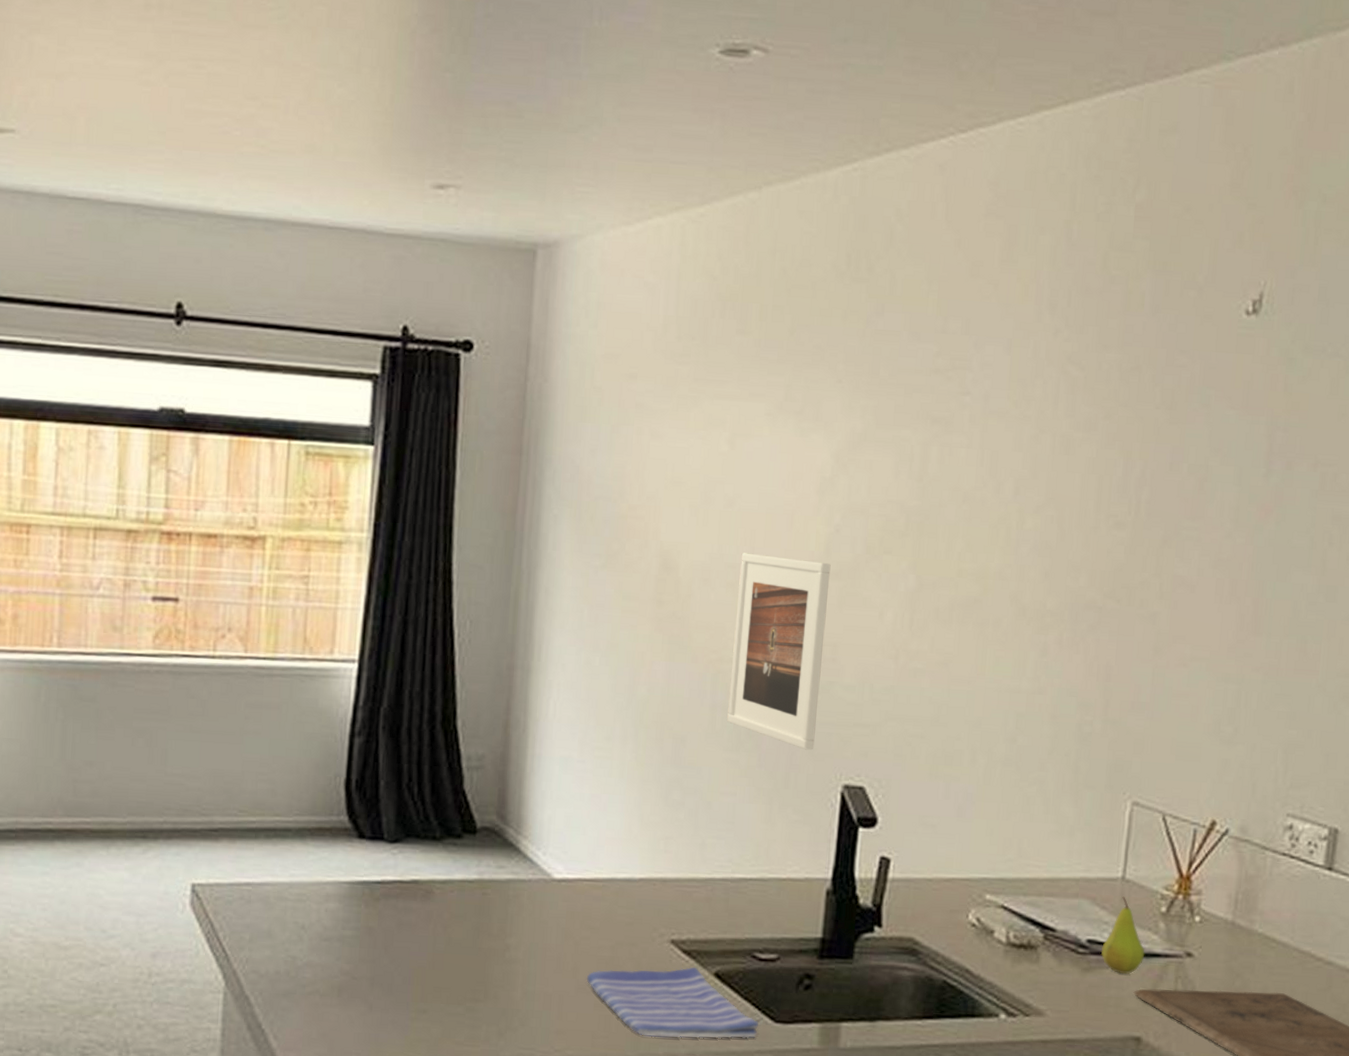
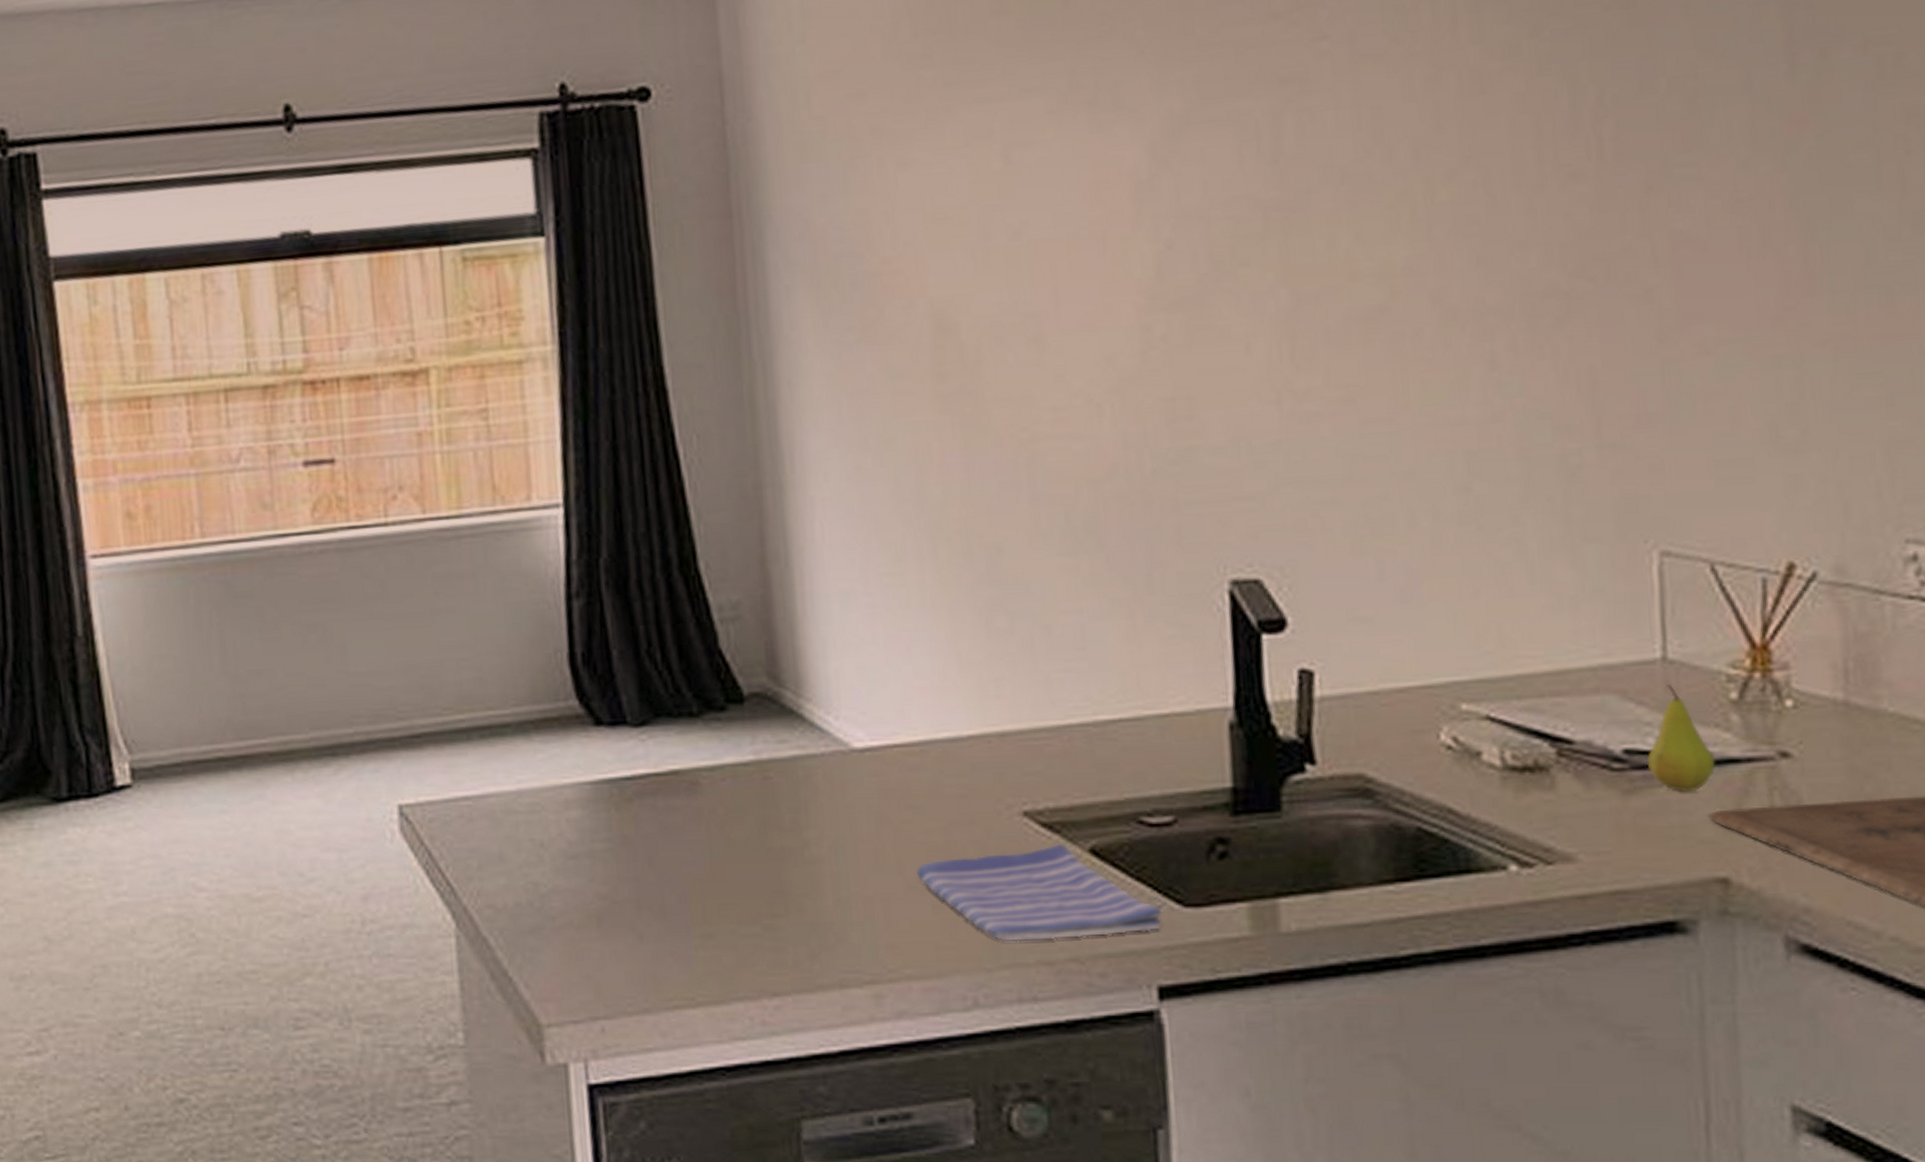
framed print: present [727,553,831,750] -> none [1041,291,1181,541]

